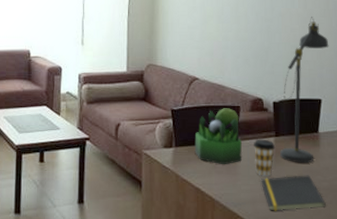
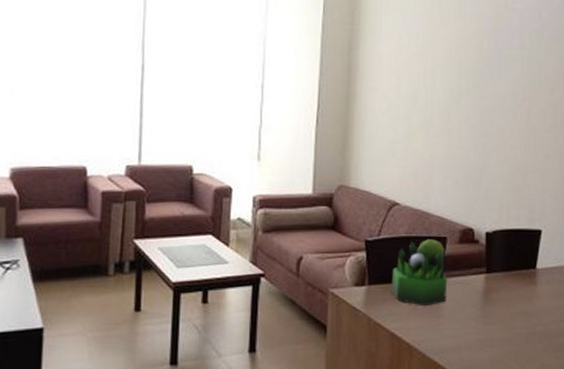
coffee cup: present [254,139,276,176] -> none [461,276,486,320]
notepad: present [261,175,326,211] -> none [467,318,540,360]
desk lamp: present [280,16,329,164] -> none [491,131,554,305]

